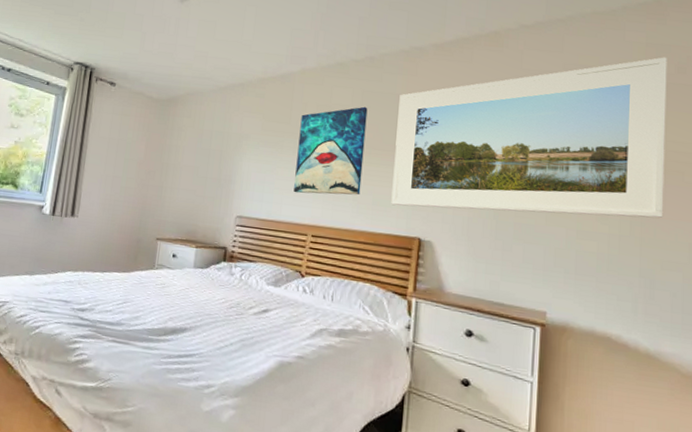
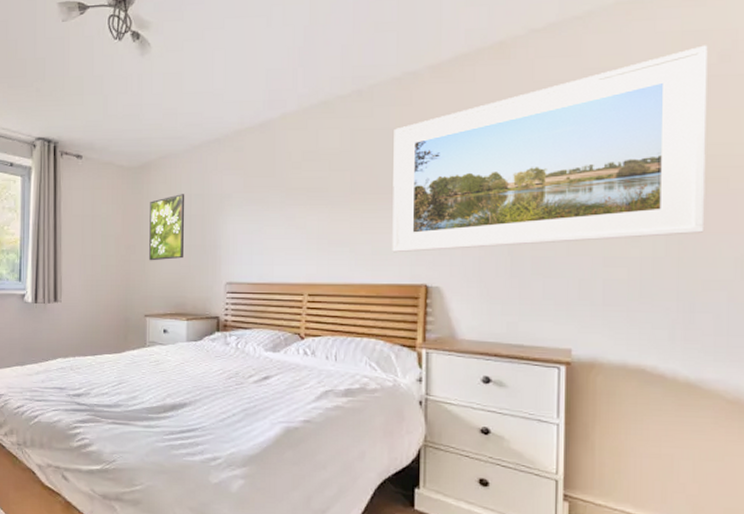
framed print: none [167,129,207,189] -> present [149,194,185,261]
wall art: present [294,106,368,195] -> none [285,147,359,251]

